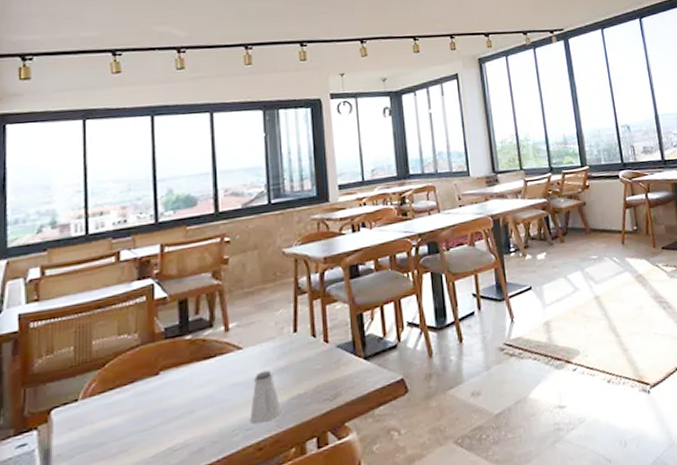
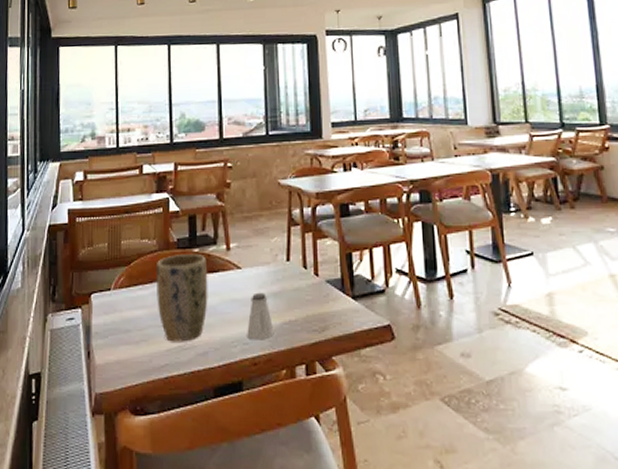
plant pot: none [139,341,204,446] -> present [157,253,208,342]

